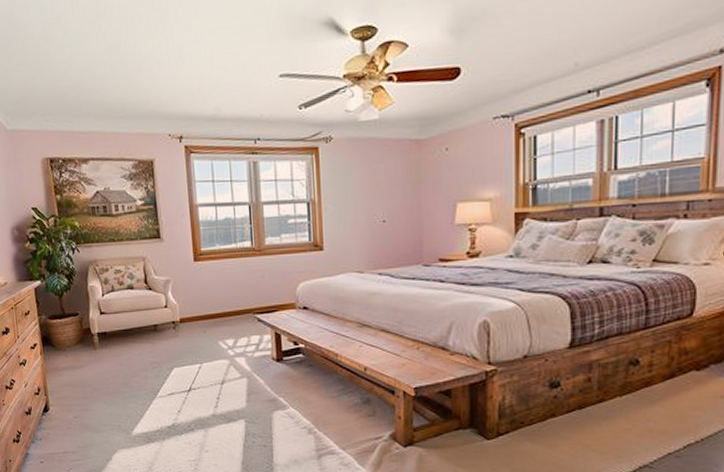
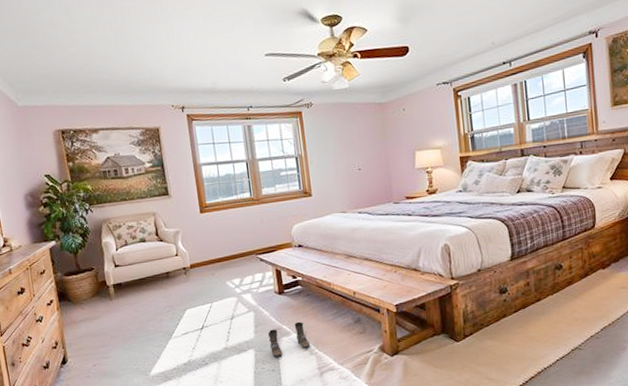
boots: none [261,395,309,432] -> present [267,321,310,357]

